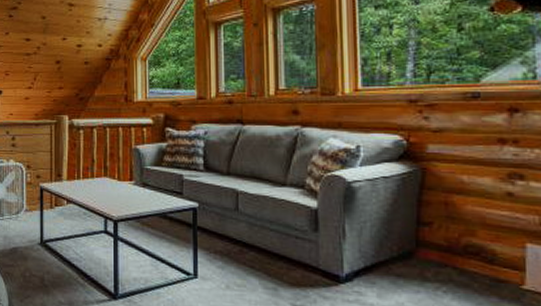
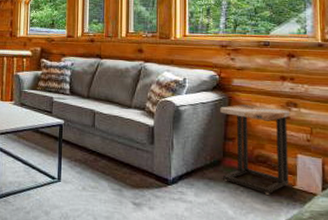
side table: none [410,178,515,297] -> present [220,104,291,195]

